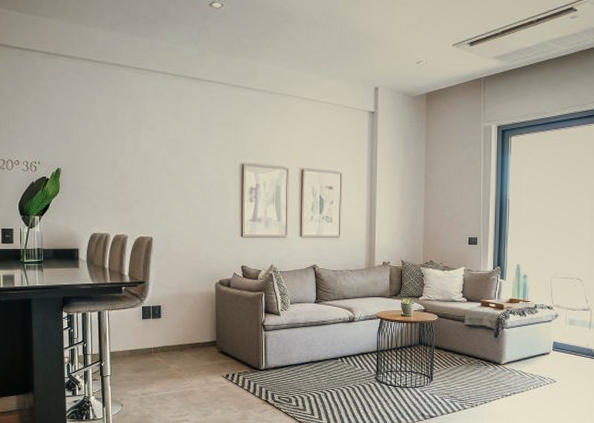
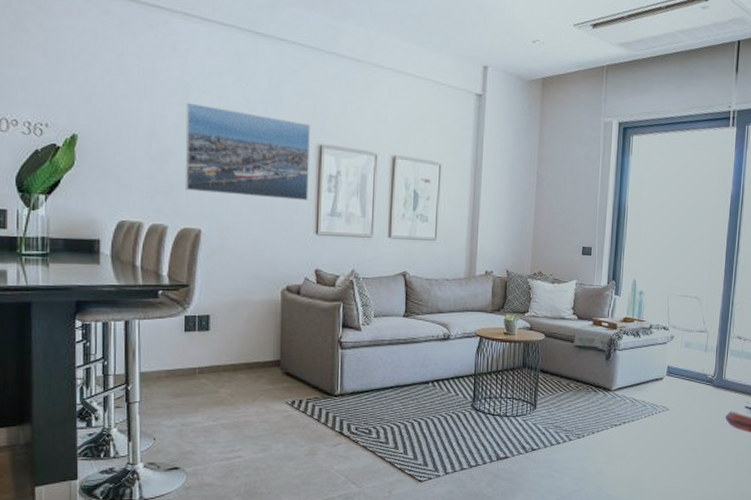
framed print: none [138,138,234,210] -> present [184,103,310,200]

